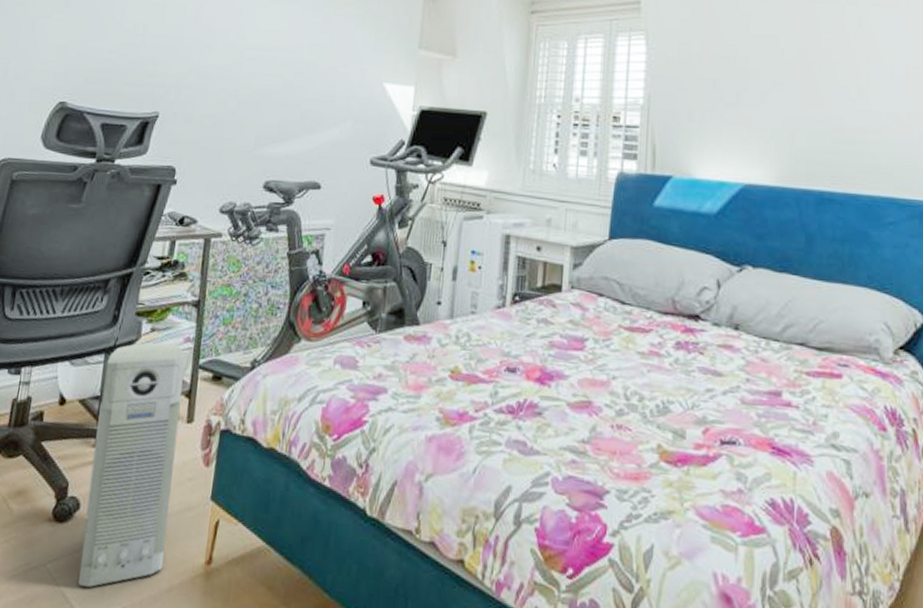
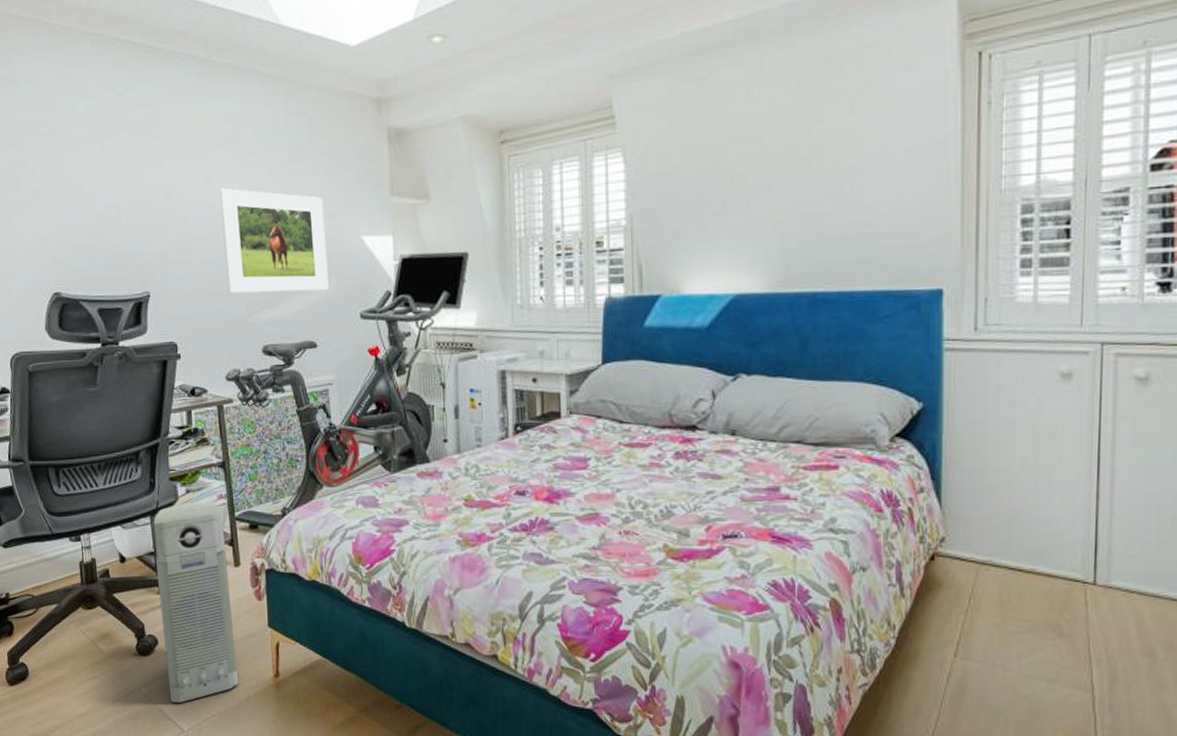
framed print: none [239,21,351,133] -> present [219,188,329,294]

